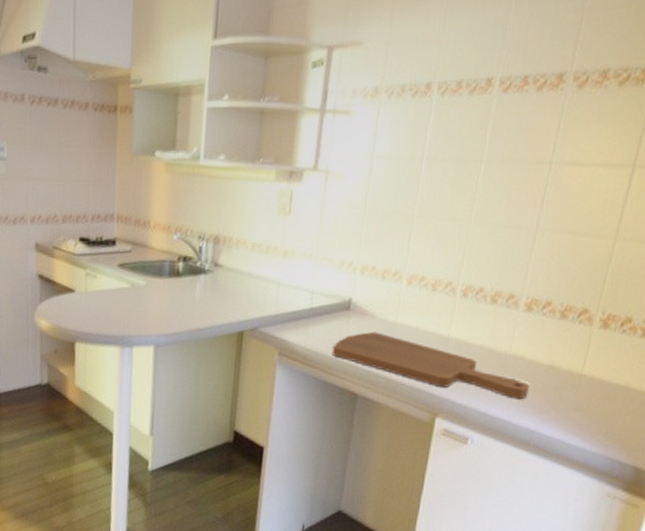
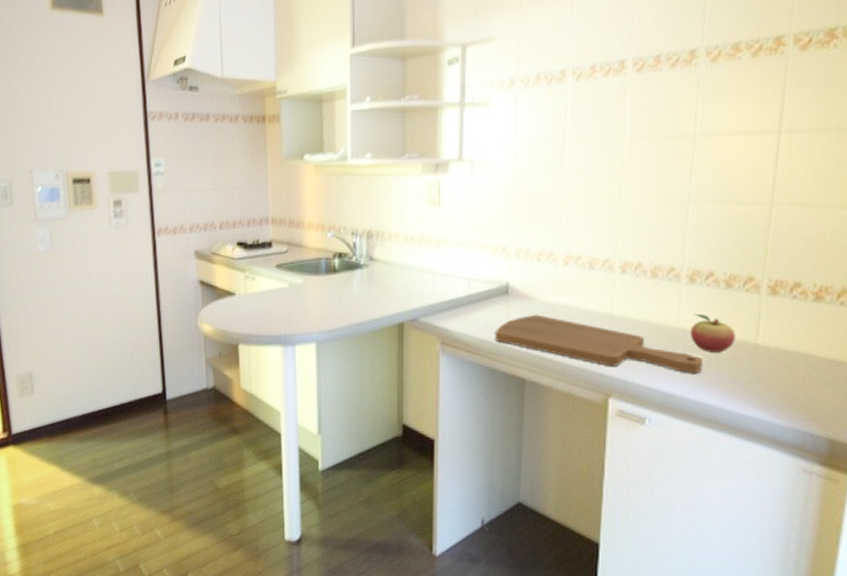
fruit: none [520,342,564,381] -> present [690,314,736,353]

